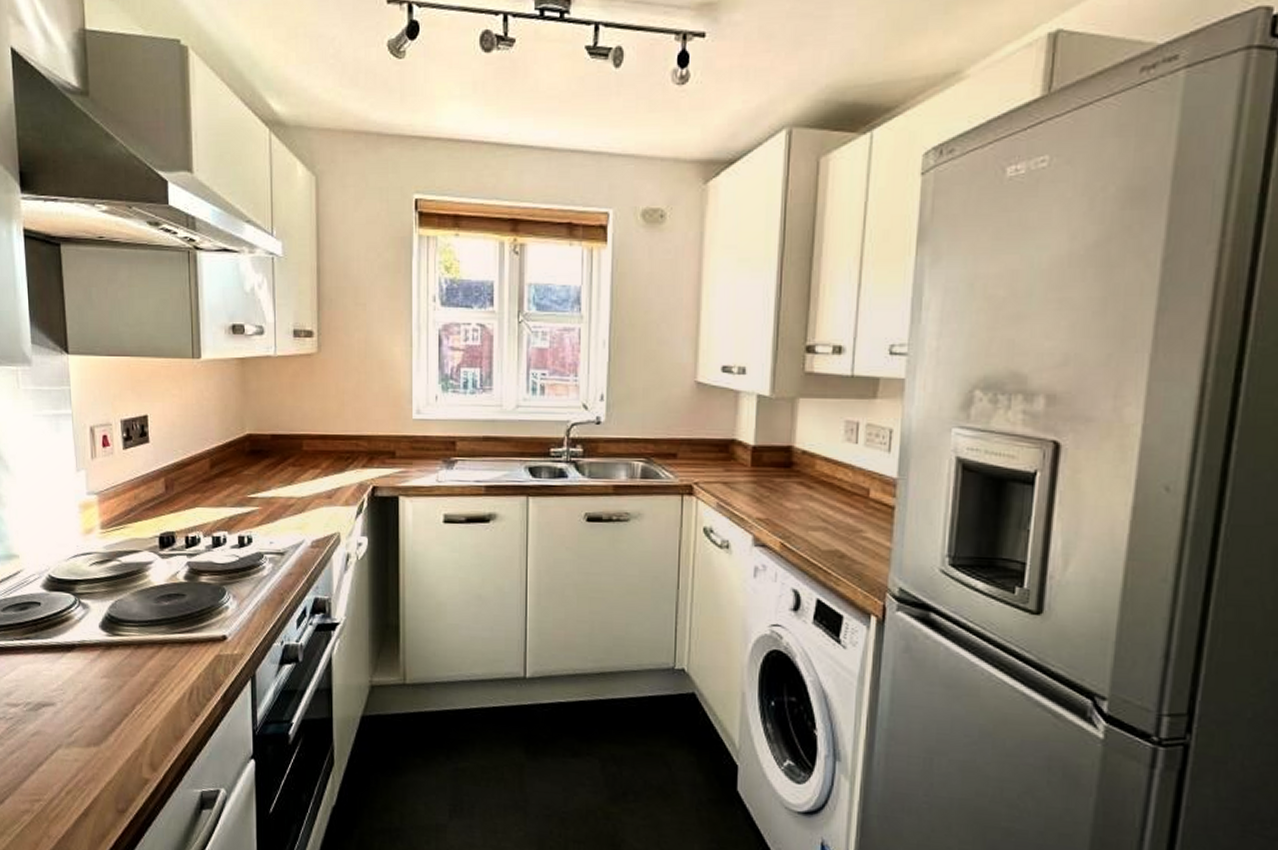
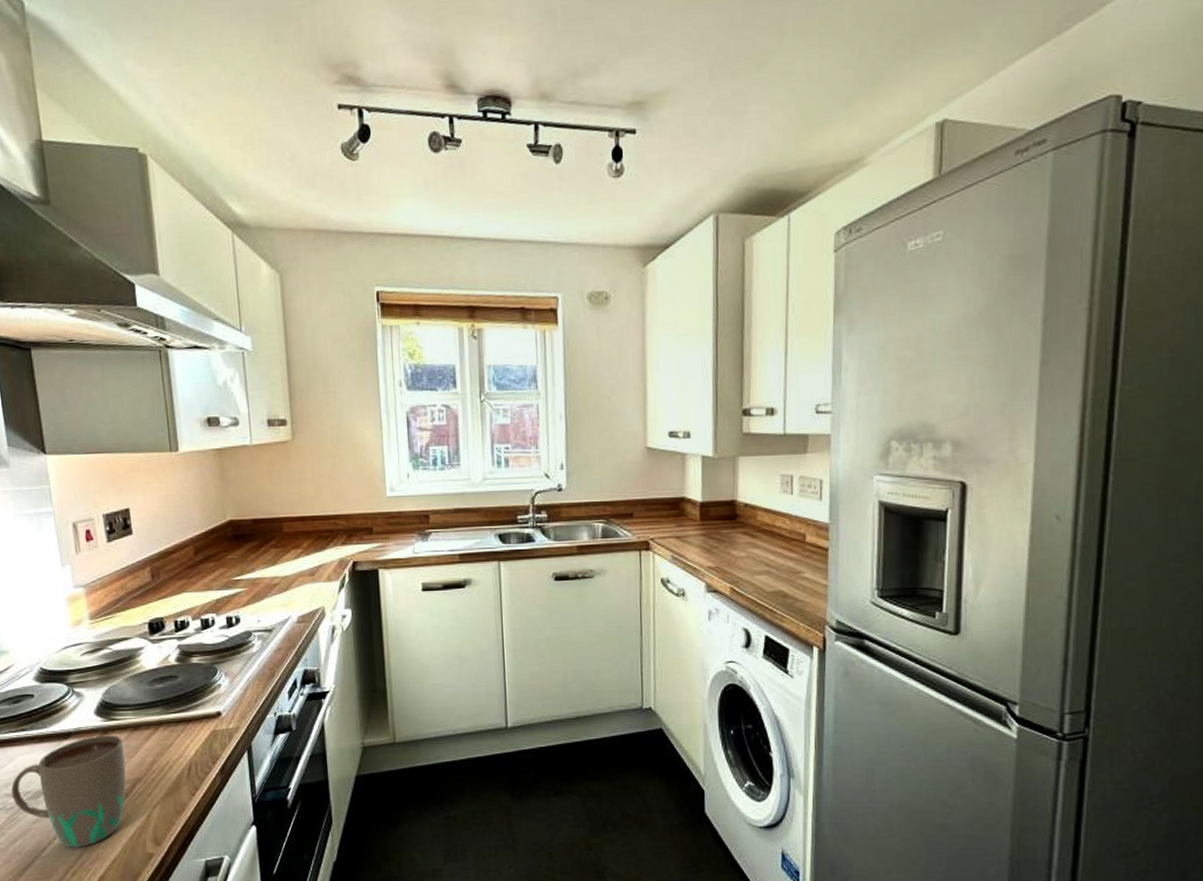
mug: none [12,650,127,766] -> present [11,735,126,848]

